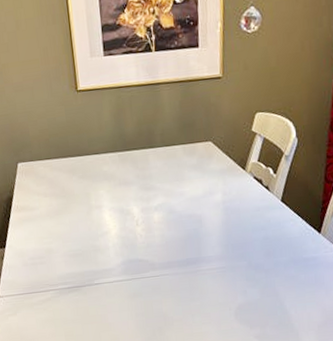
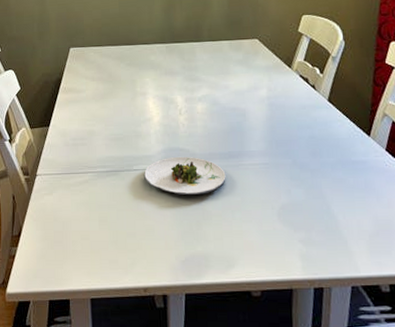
salad plate: none [105,266,185,305] -> present [144,156,226,195]

